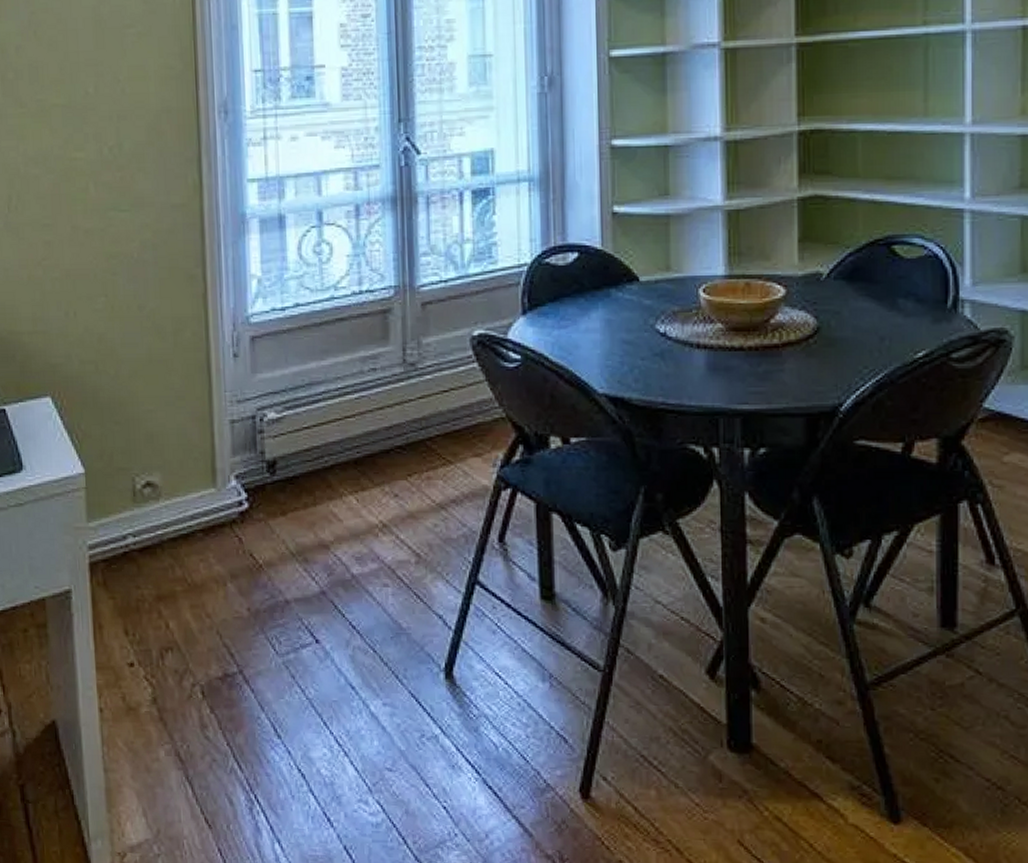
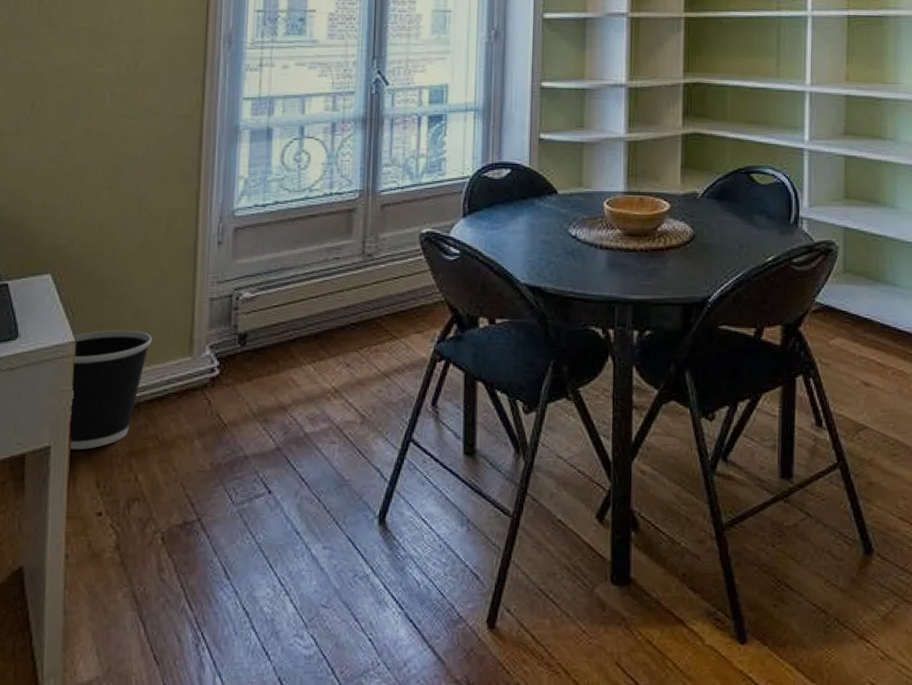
wastebasket: none [82,458,170,594] -> present [69,329,152,450]

